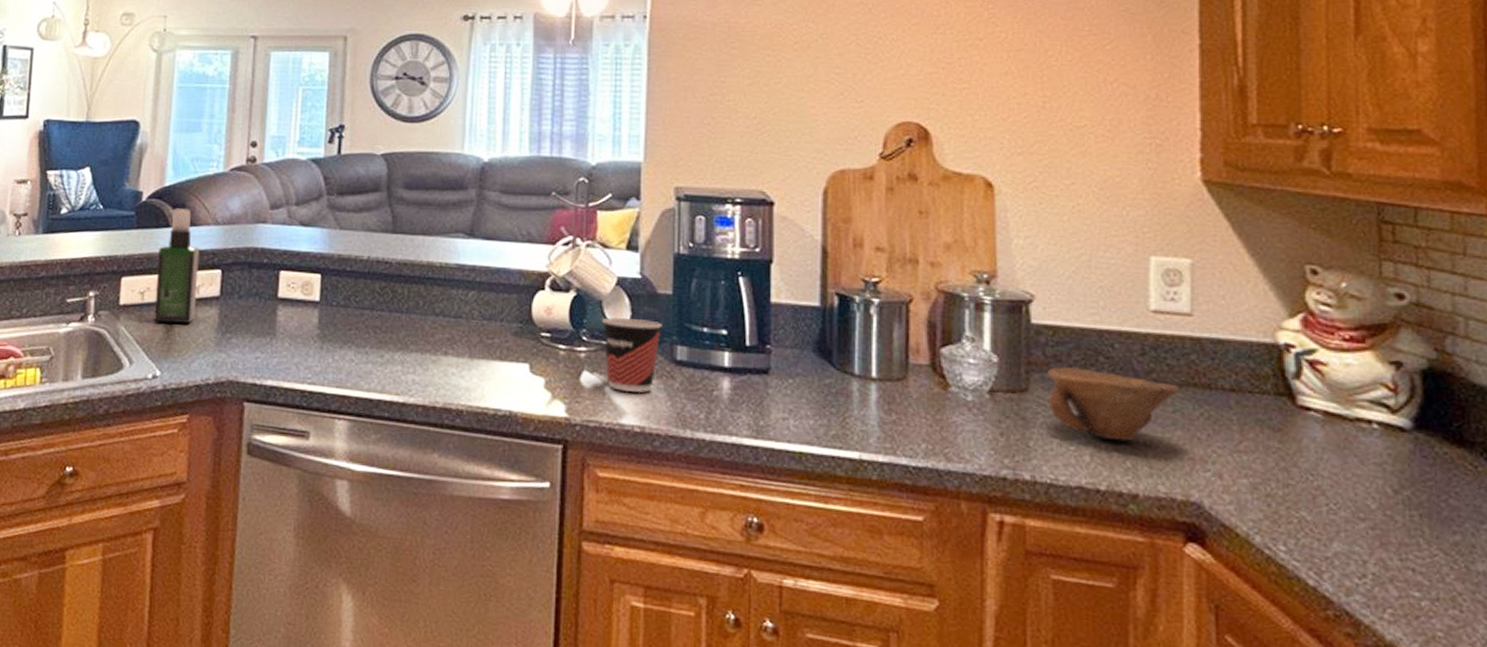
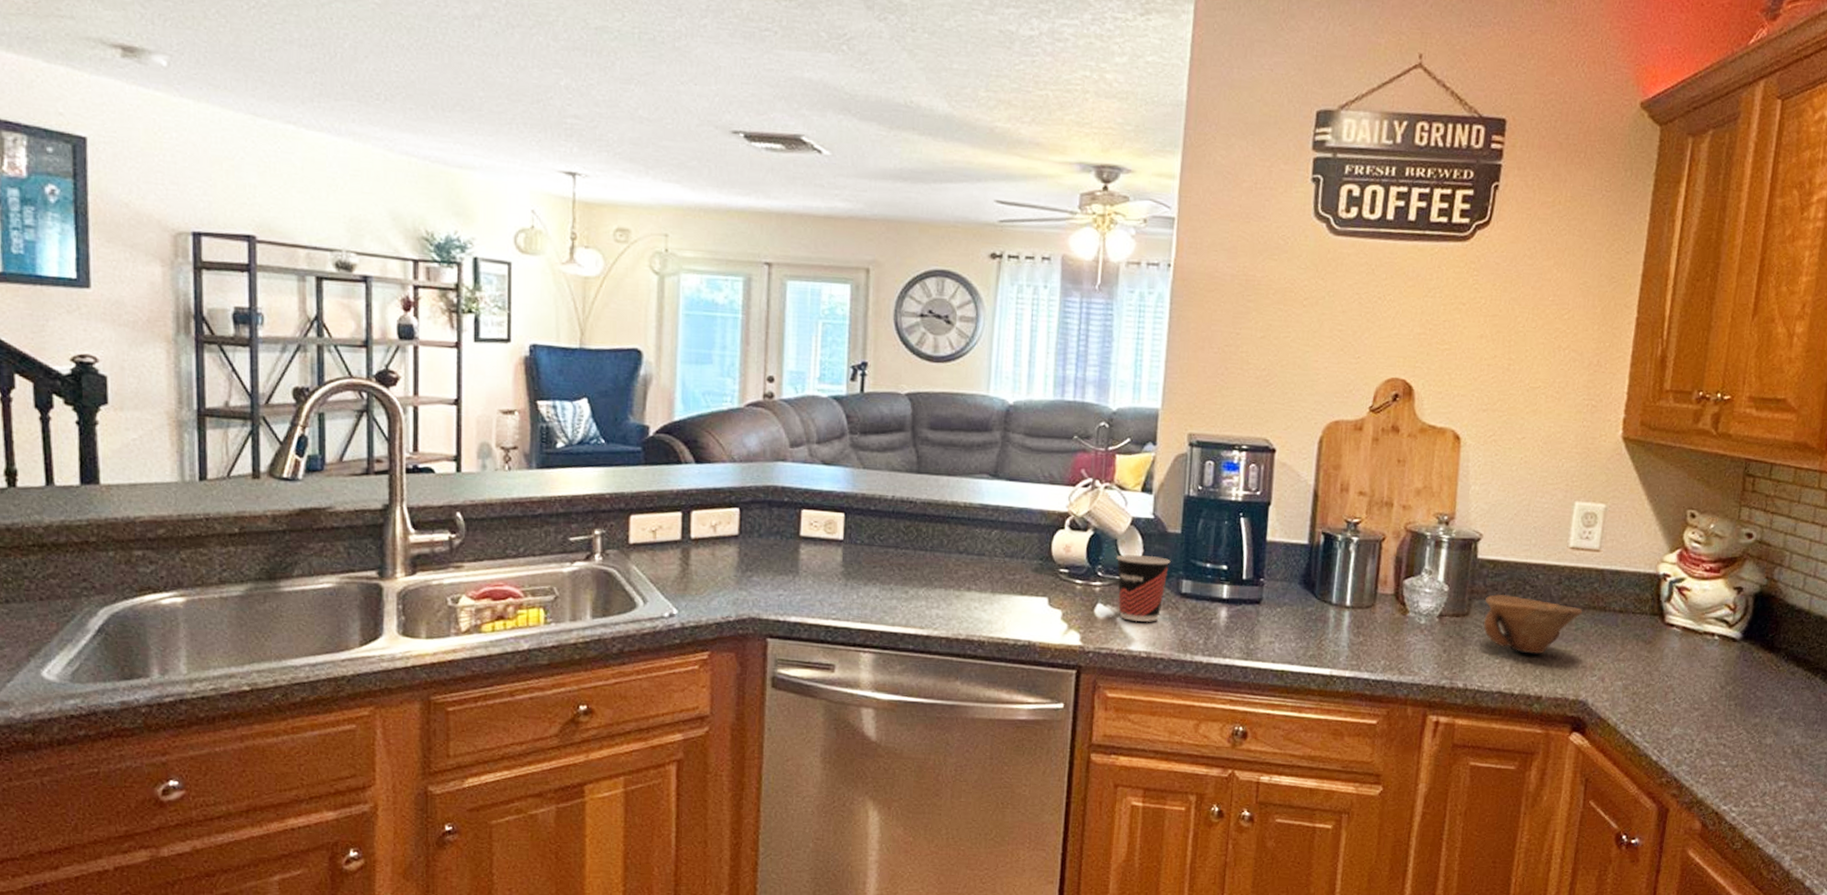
spray bottle: present [154,208,200,324] -> none [668,444,715,562]

